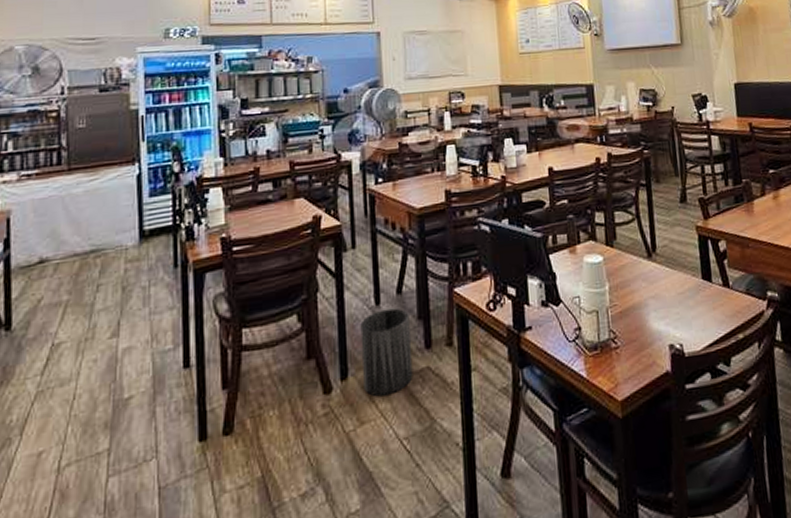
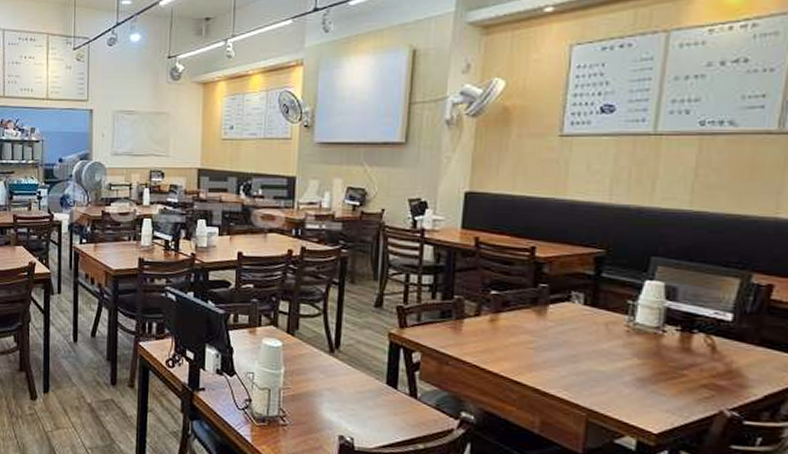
trash can: present [360,308,413,397] -> none [60,346,101,413]

